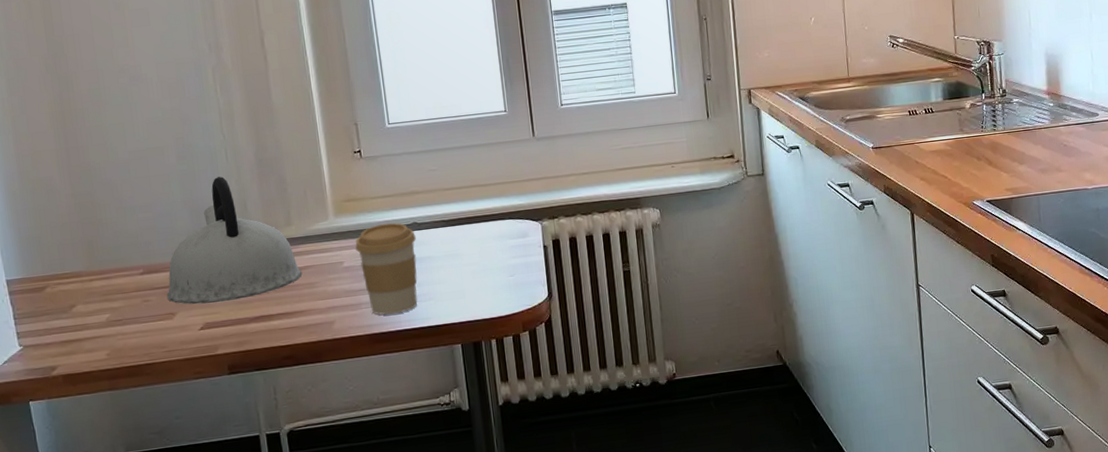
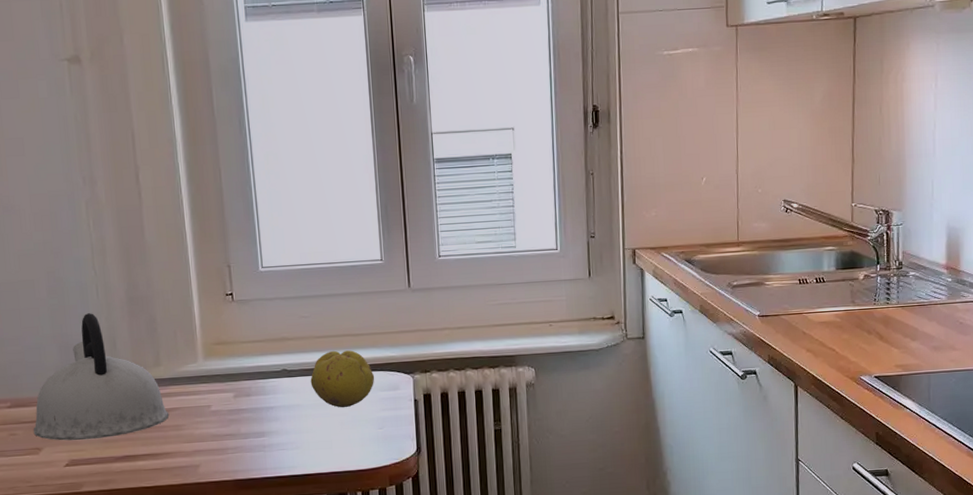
coffee cup: present [355,222,418,315] -> none [223,368,285,461]
fruit: none [440,200,504,258] -> present [310,350,375,408]

